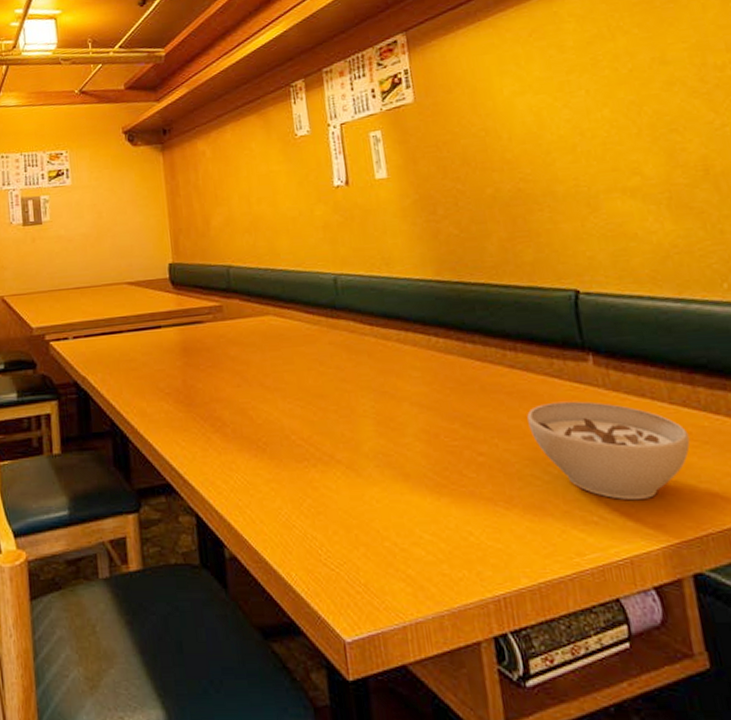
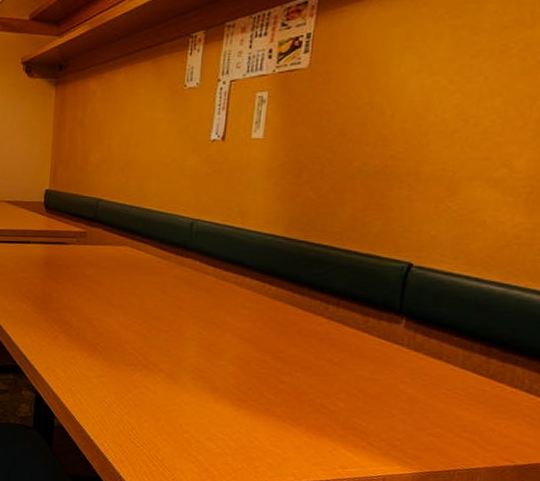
soup bowl: present [527,401,690,501] -> none [330,352,469,437]

